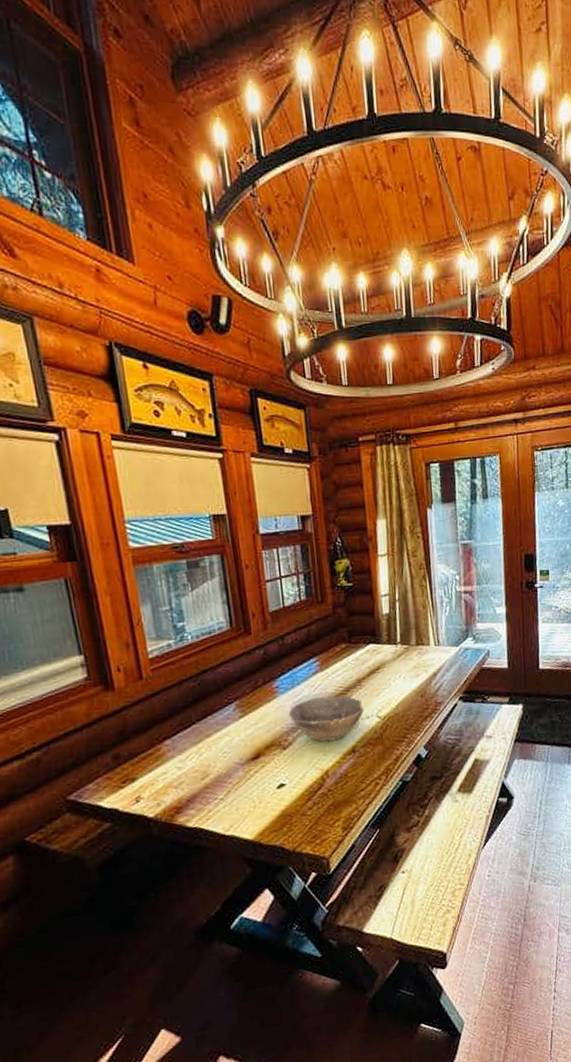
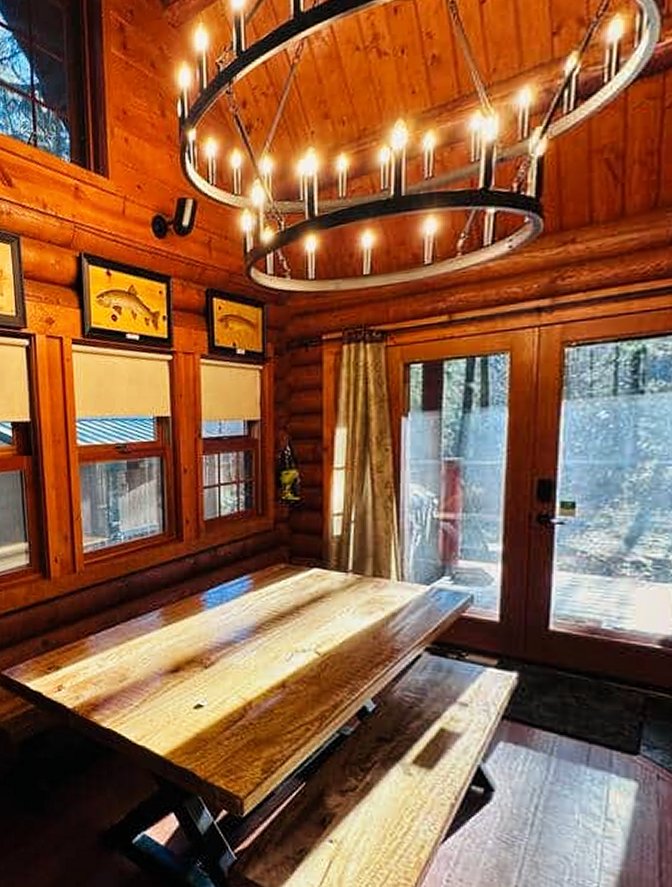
bowl: present [288,695,364,742] -> none [214,619,299,670]

